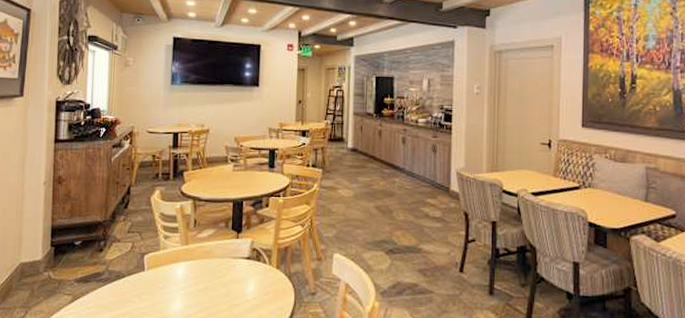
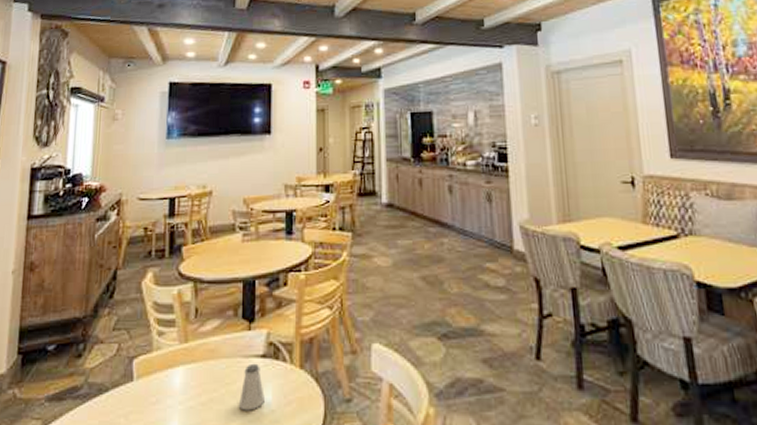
saltshaker: none [228,263,248,297] -> present [239,363,265,411]

